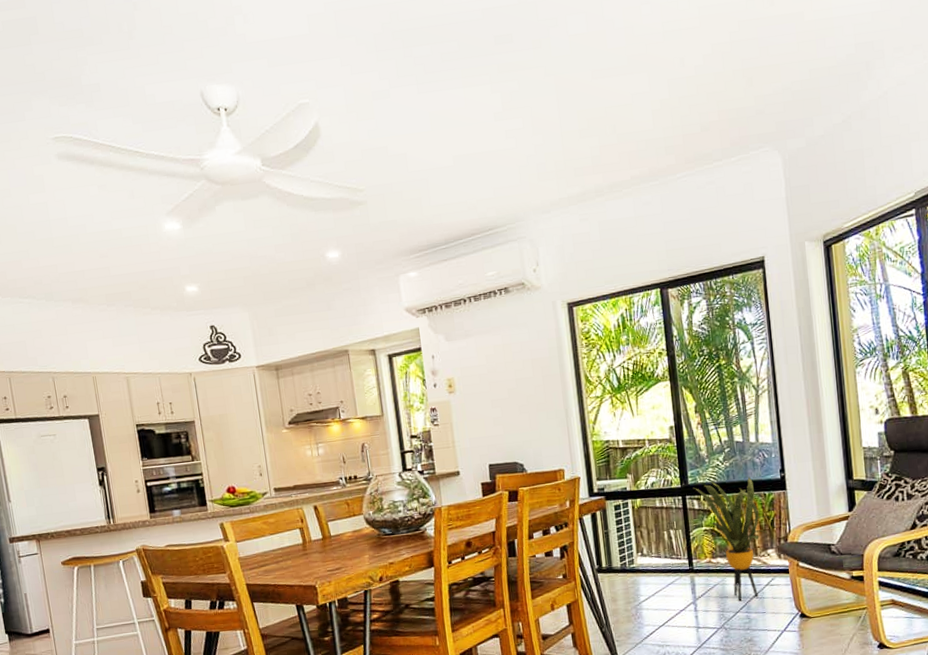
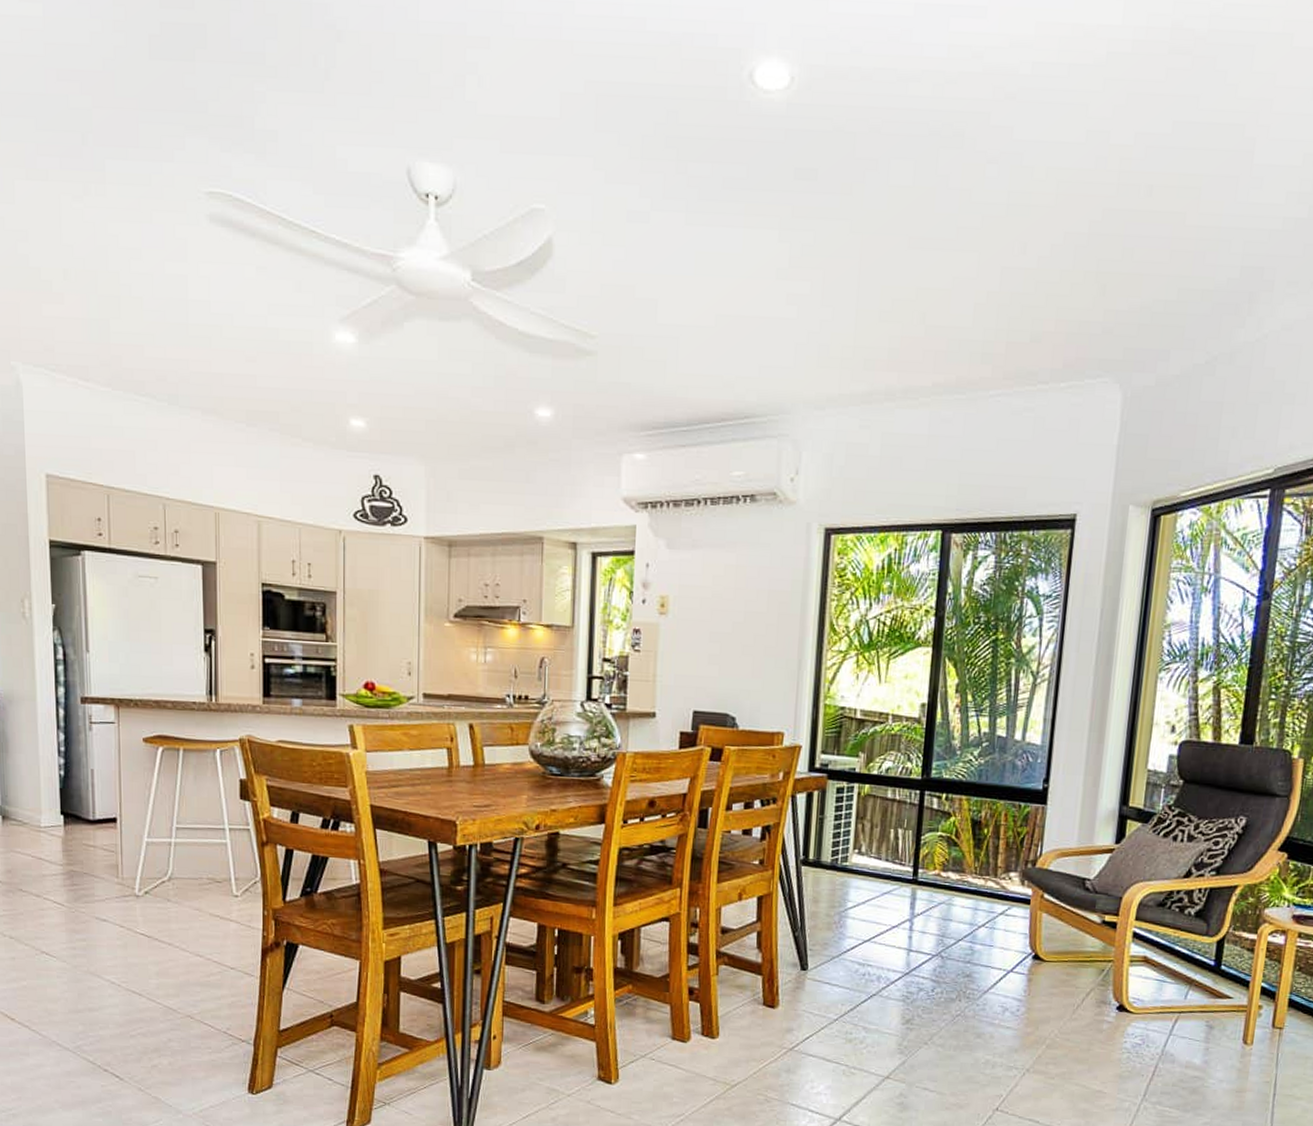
house plant: present [693,476,777,602] -> none [936,778,1029,928]

